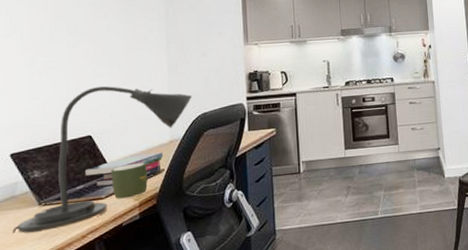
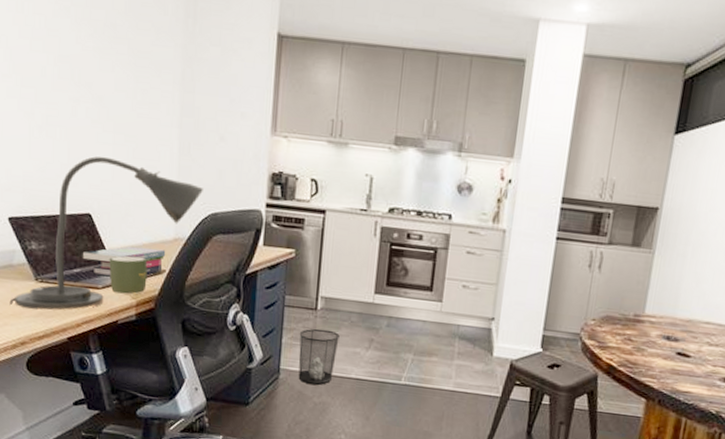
waste bin: none [288,187,323,237] -> present [298,328,340,385]

